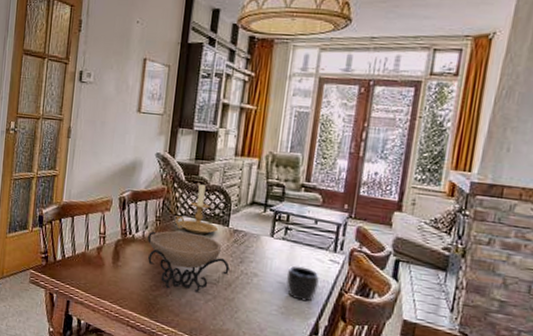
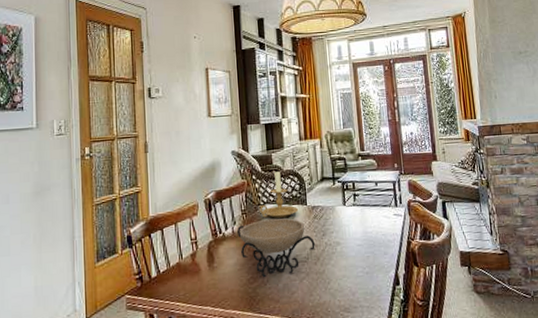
mug: present [286,265,319,302] -> none [363,226,390,257]

